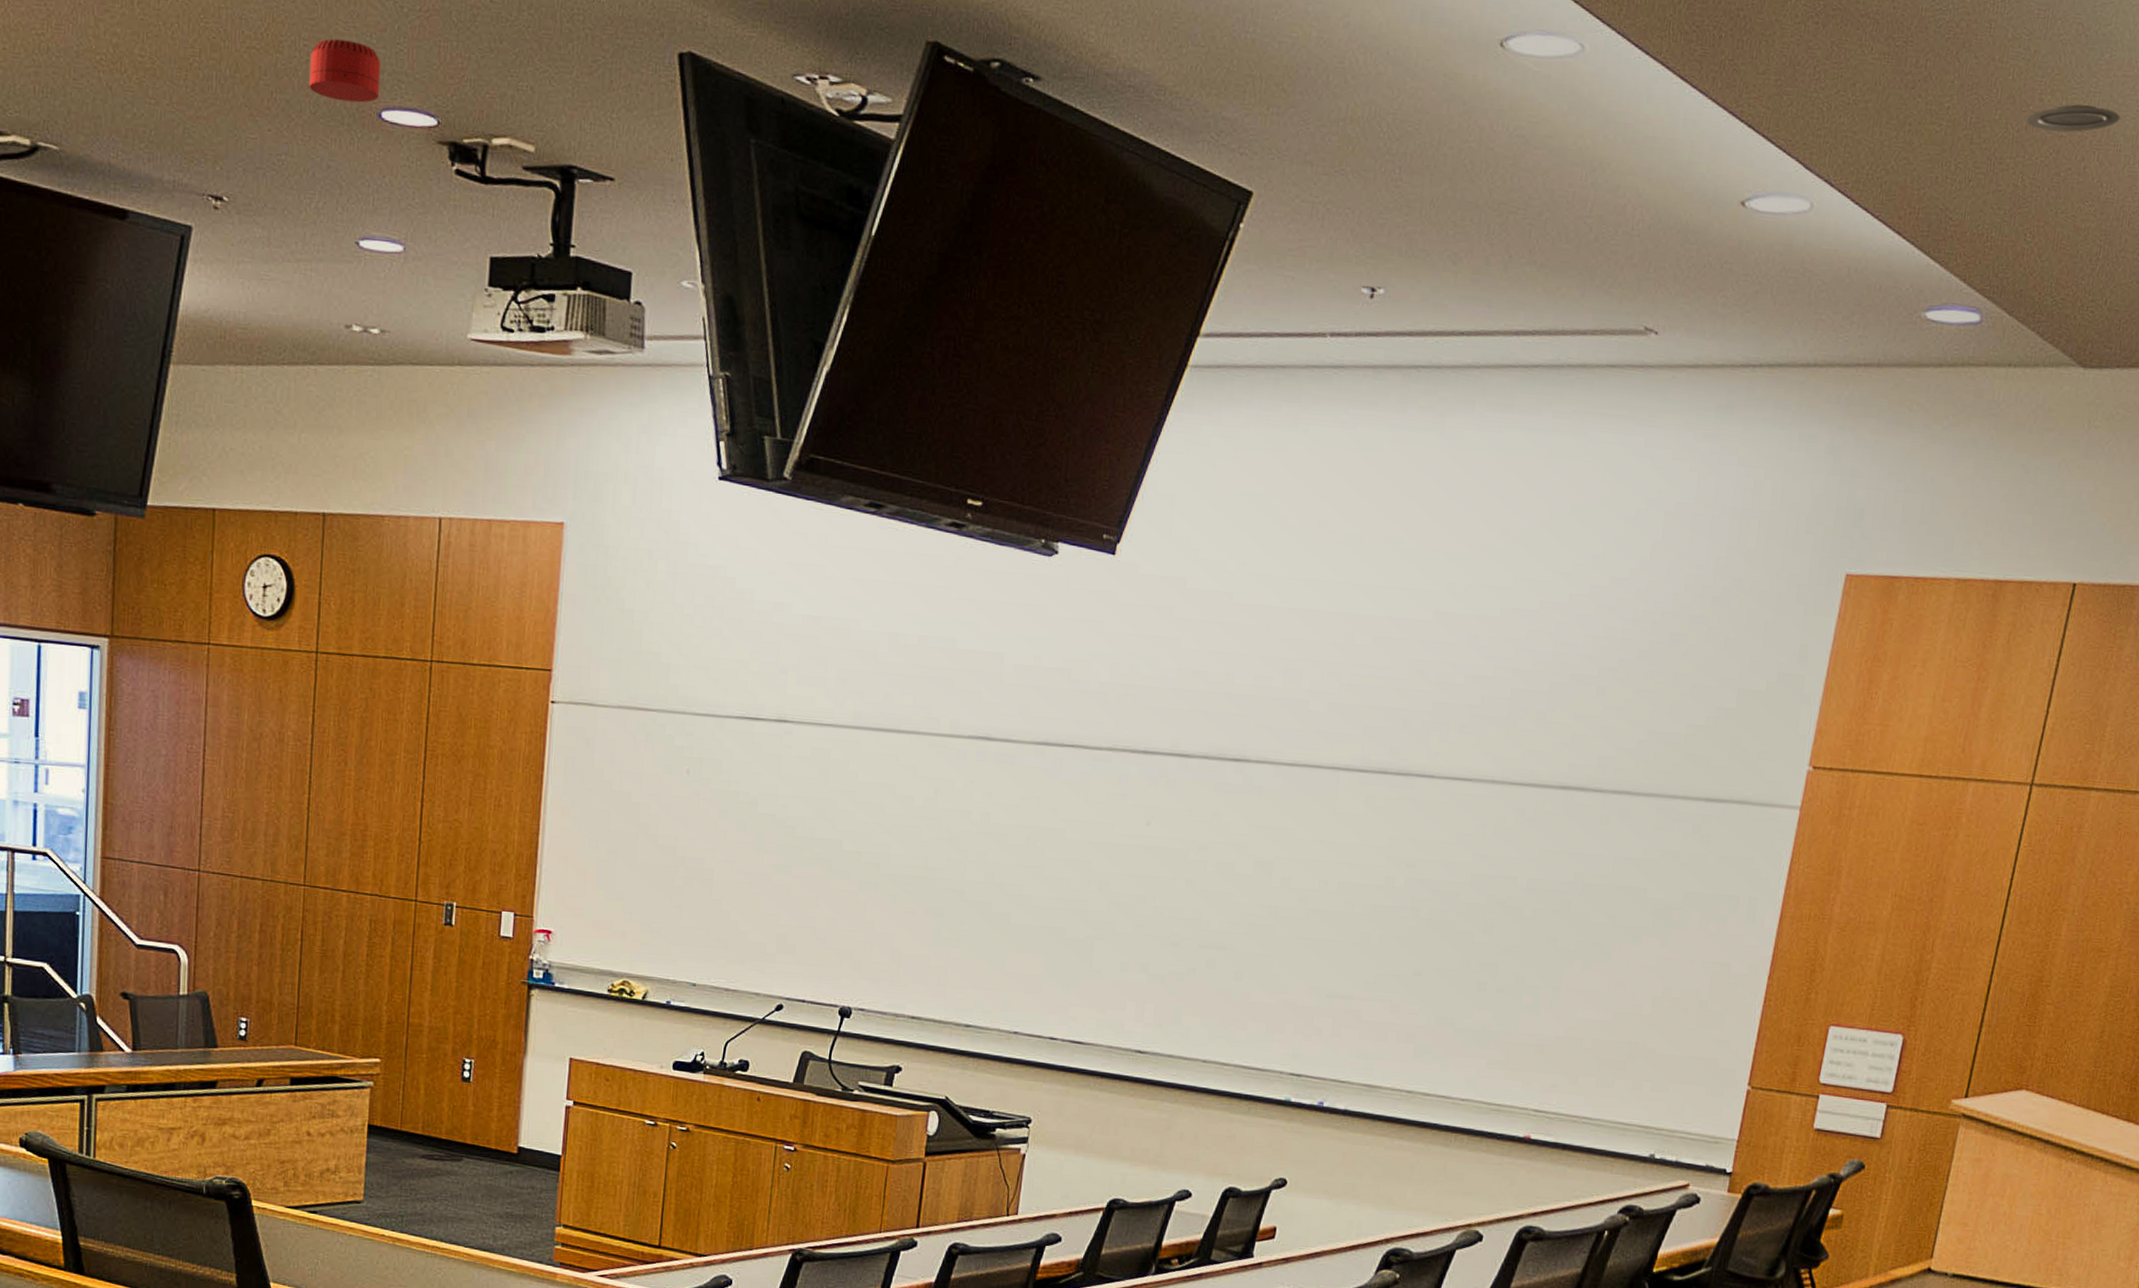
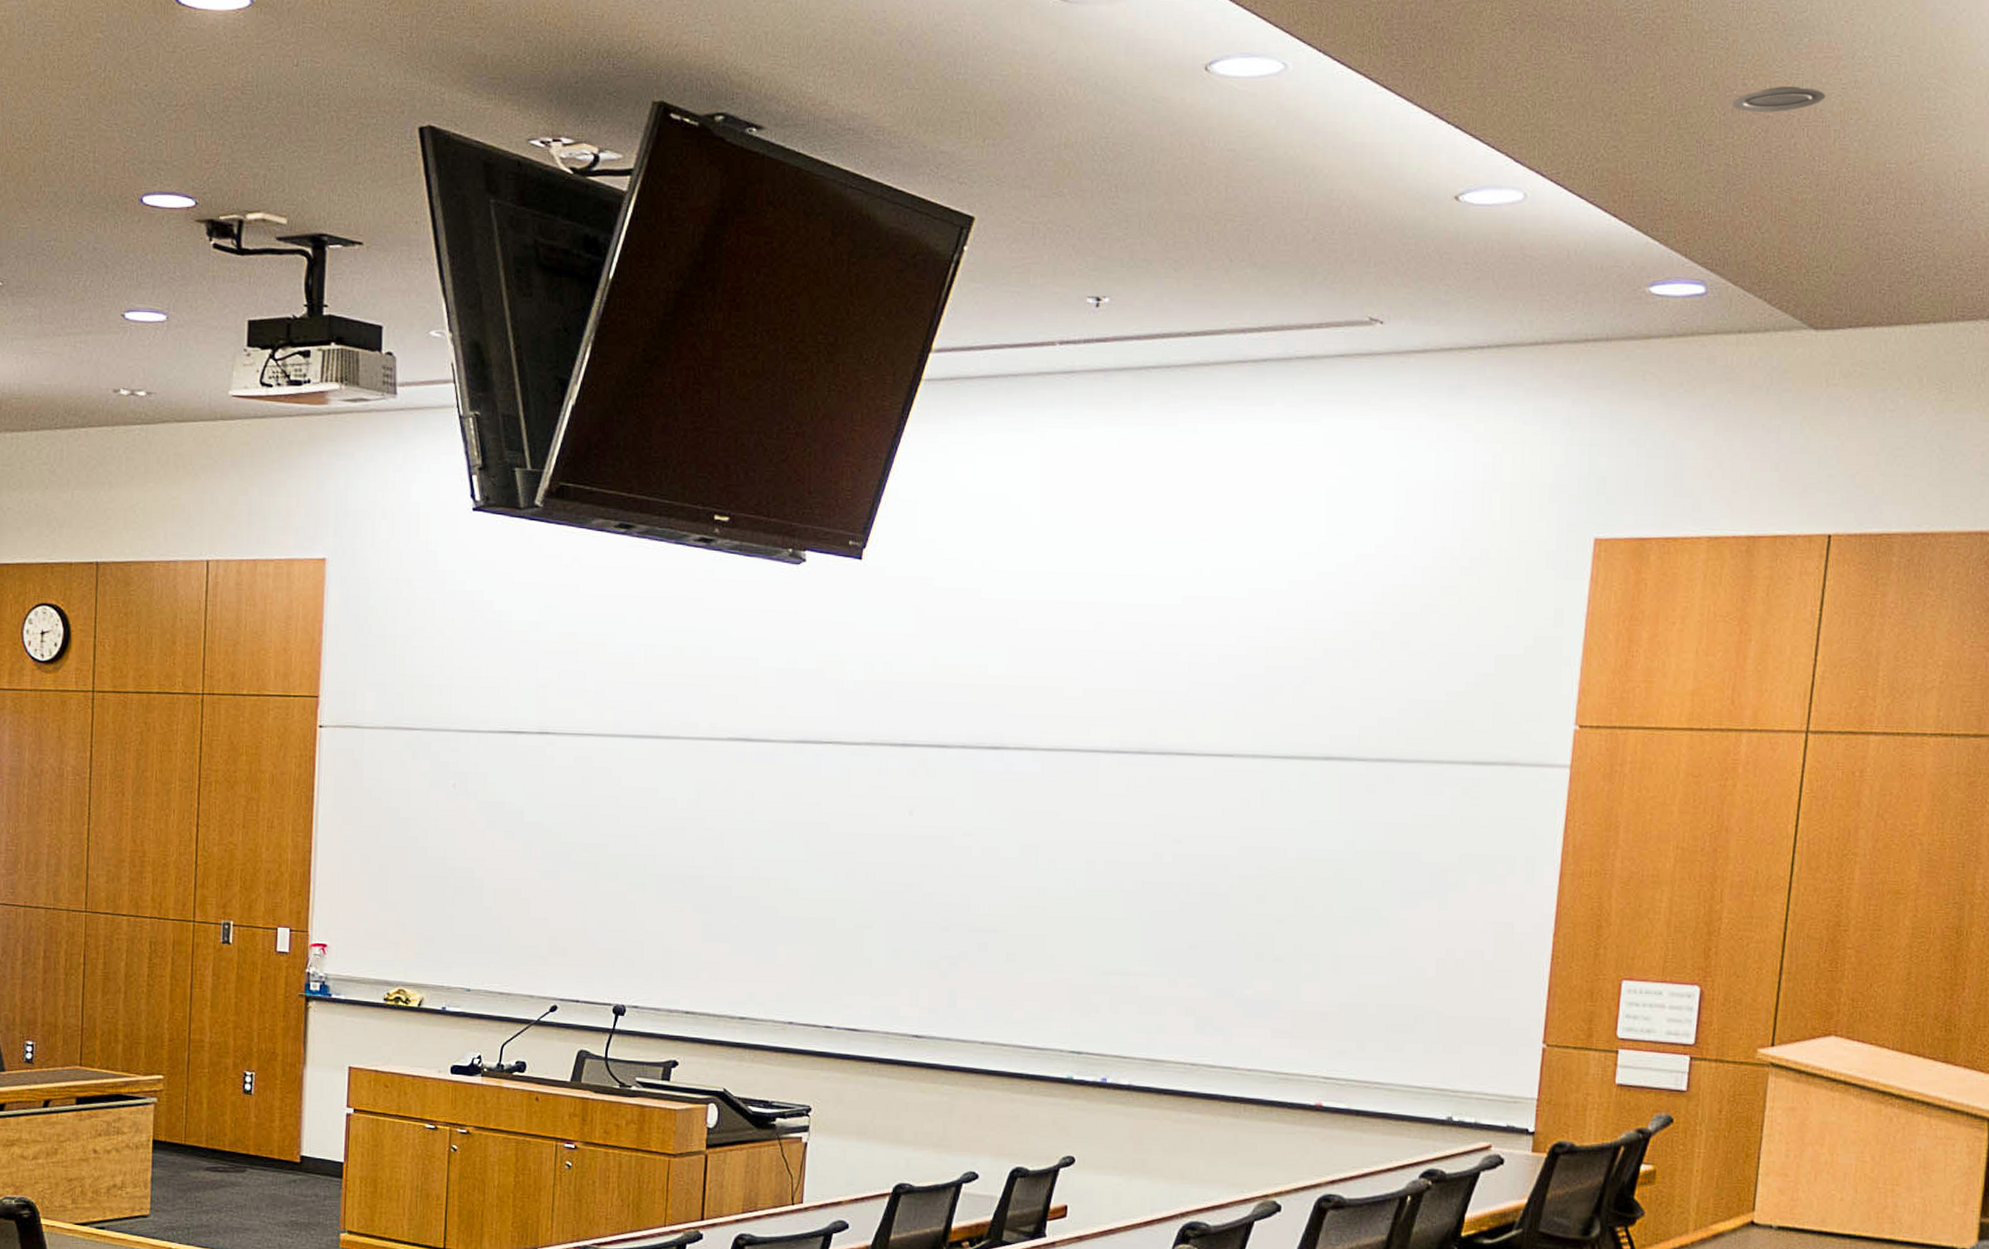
smoke detector: present [309,39,381,103] -> none [75,135,142,190]

